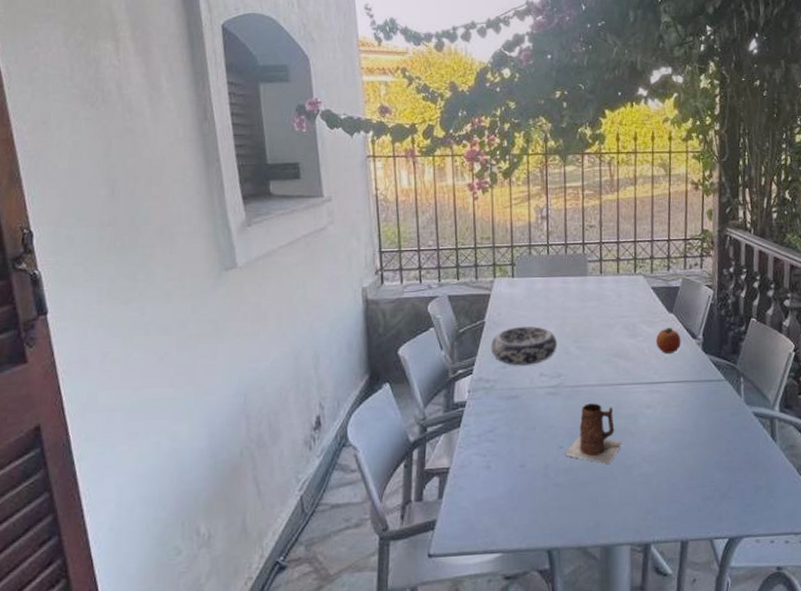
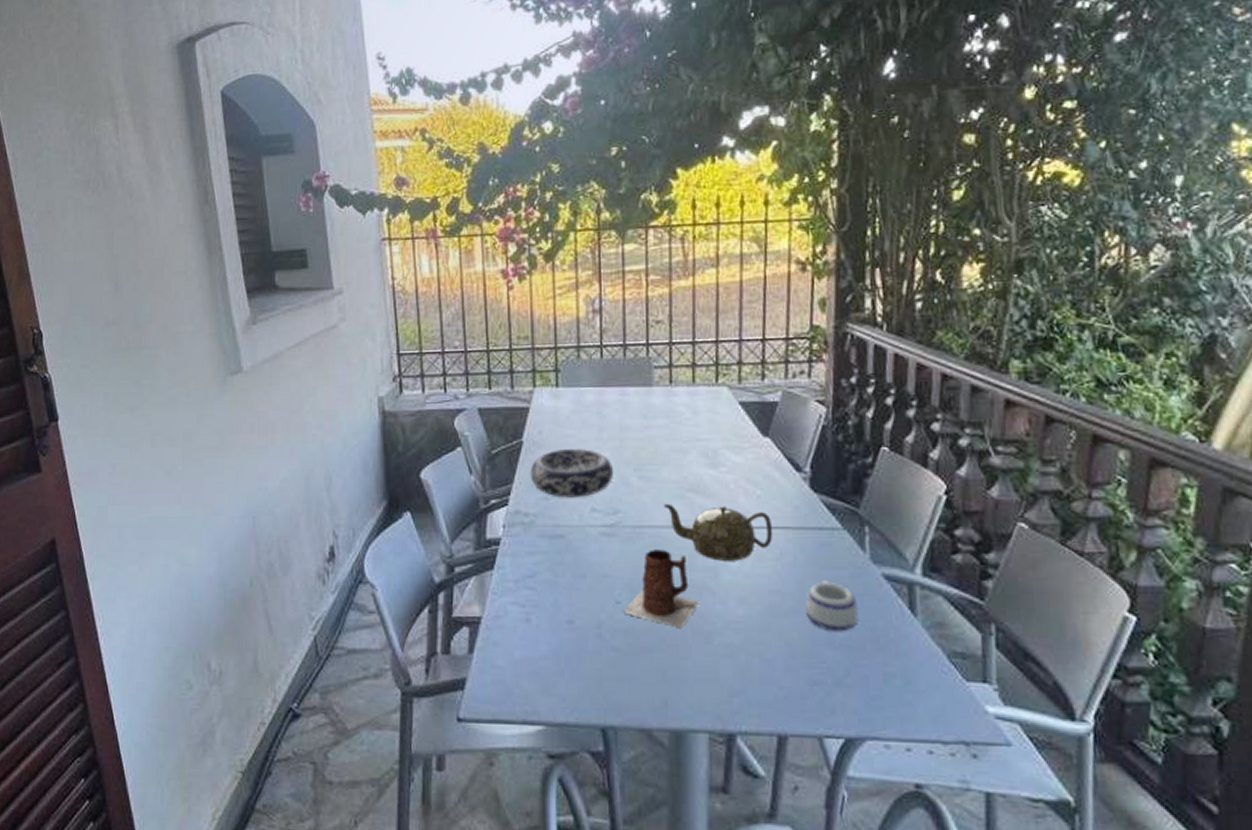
teapot: none [595,367,677,410] -> present [663,503,773,561]
fruit: present [655,327,681,353] -> none [744,456,780,490]
mug: none [699,419,737,458] -> present [805,580,858,632]

